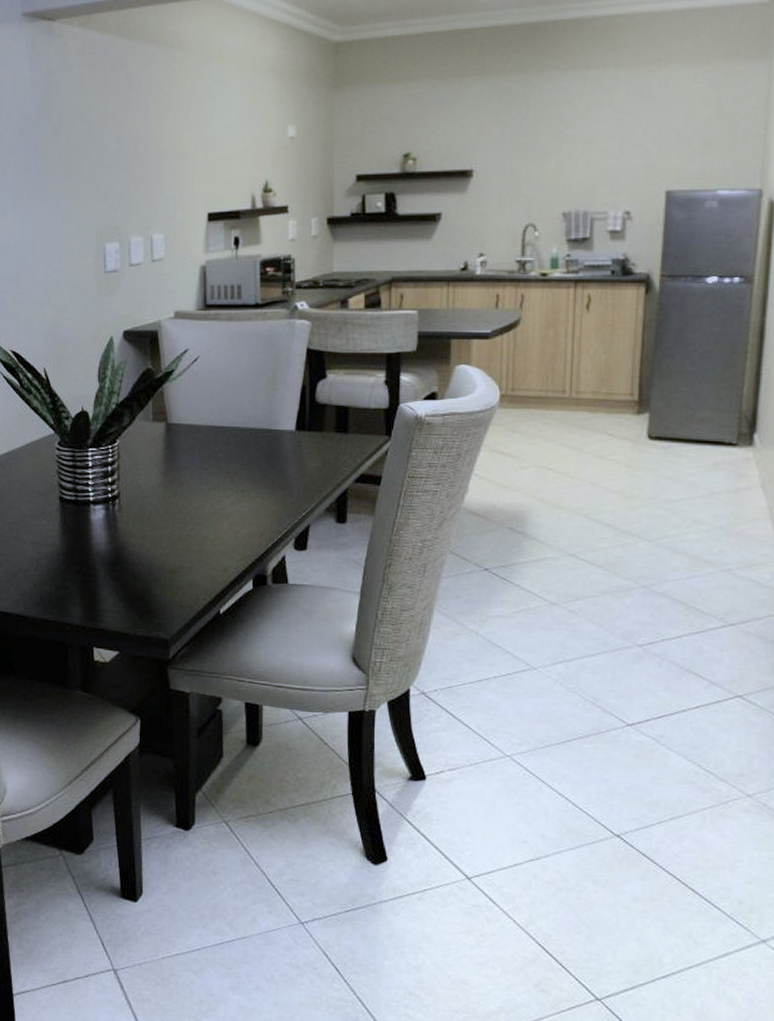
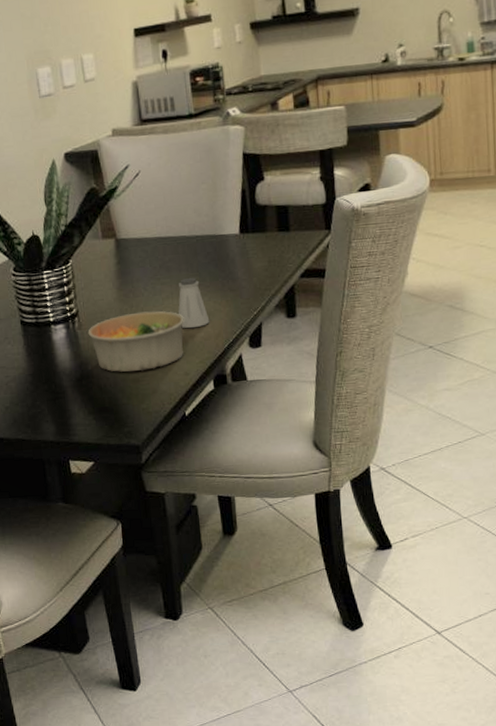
bowl: none [127,501,229,562] -> present [88,311,184,372]
saltshaker: none [222,471,255,523] -> present [178,278,210,329]

